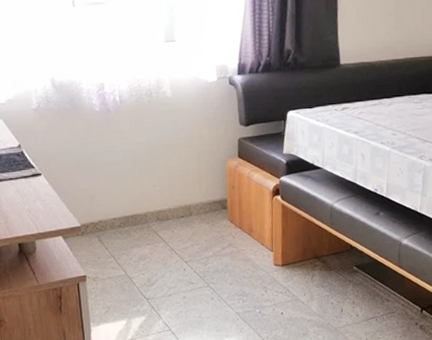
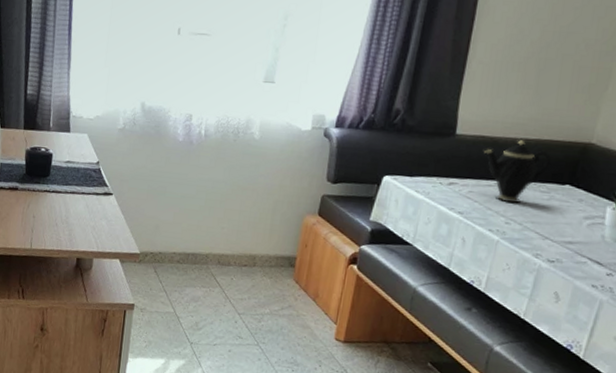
teapot: none [365,61,419,117] -> present [484,140,552,204]

